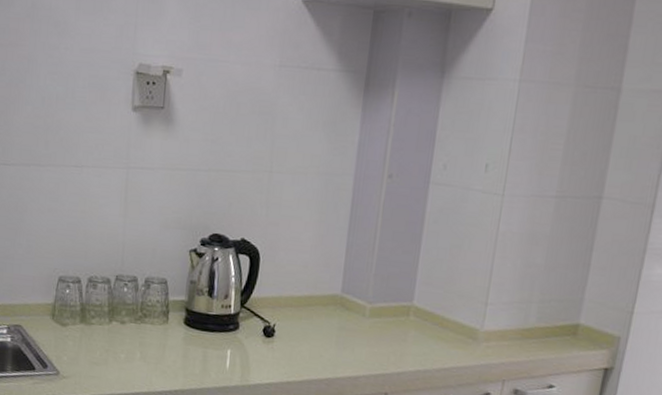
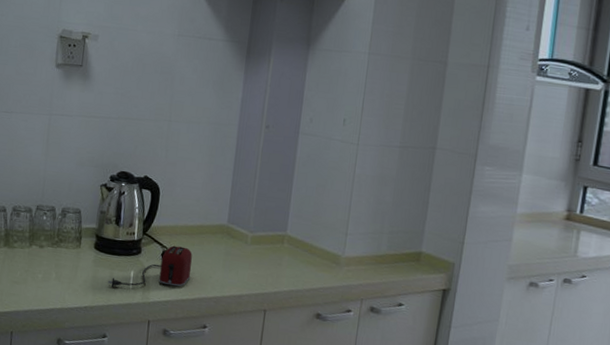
toaster: none [201,319,299,369] -> present [108,245,192,288]

